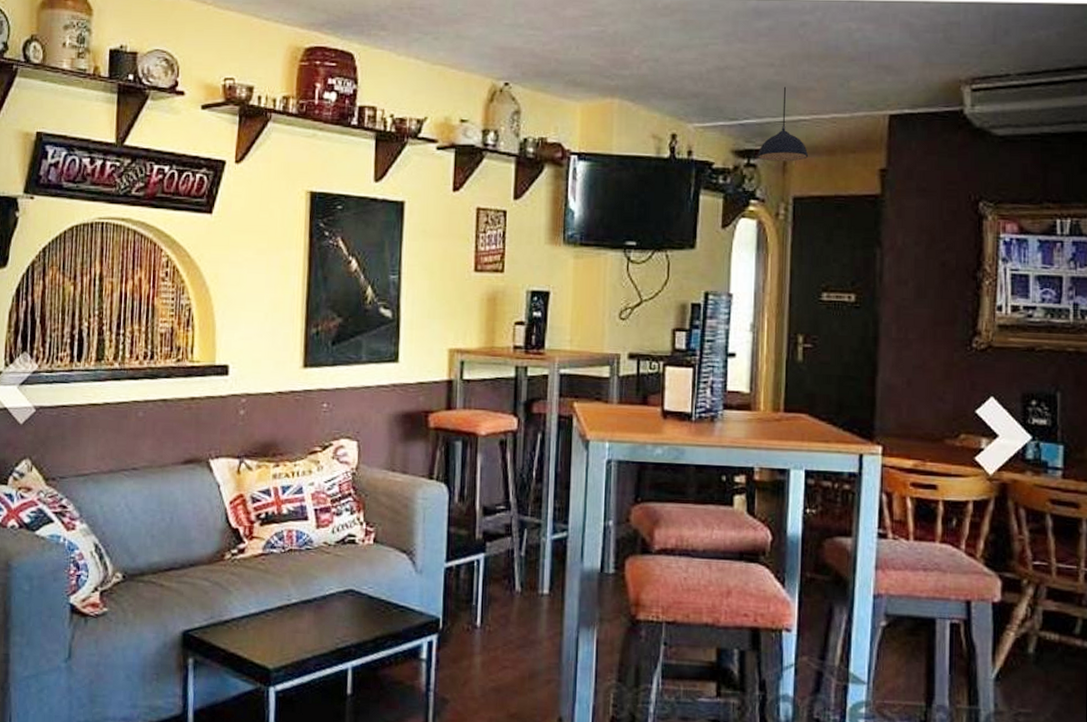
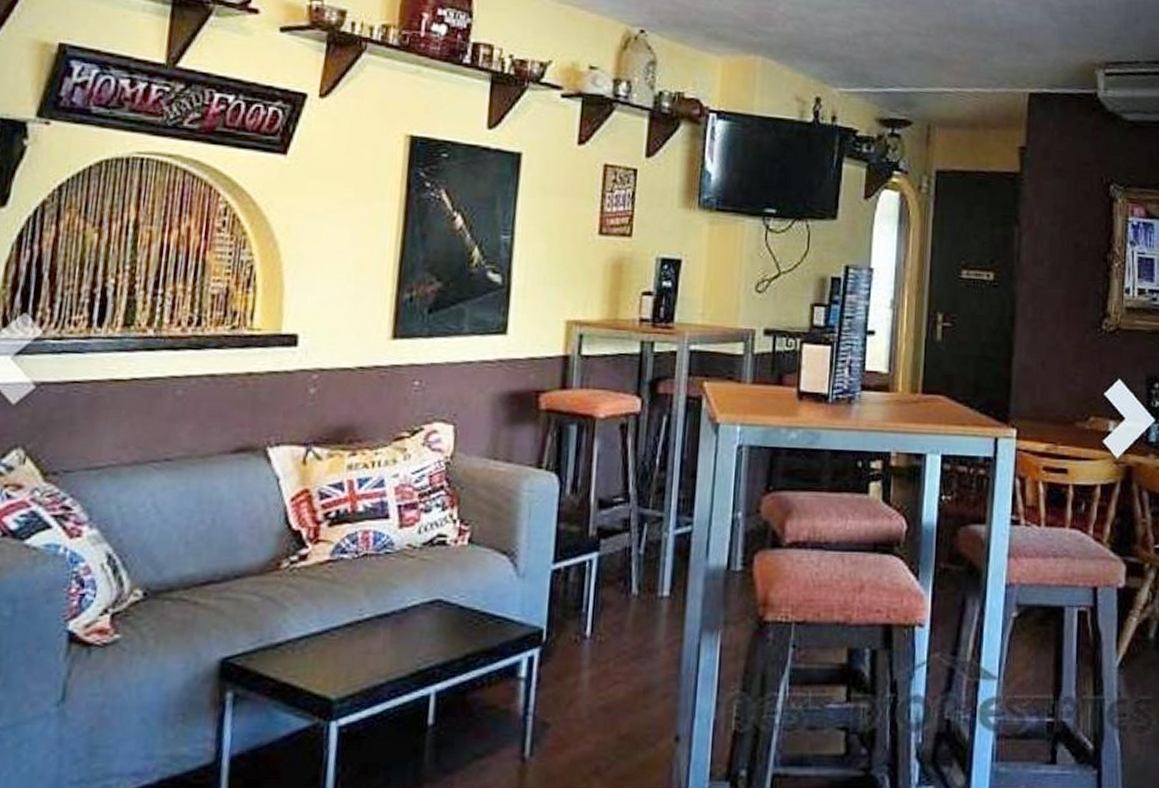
pendant light: present [757,86,809,162] -> none [902,57,952,134]

